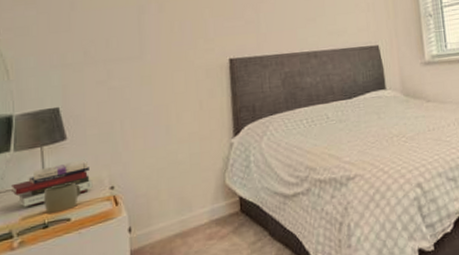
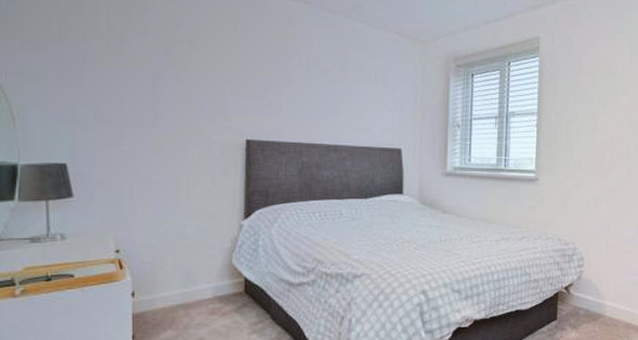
books: present [10,159,93,207] -> none [13,219,98,257]
mug: present [43,182,81,216] -> none [47,240,86,269]

